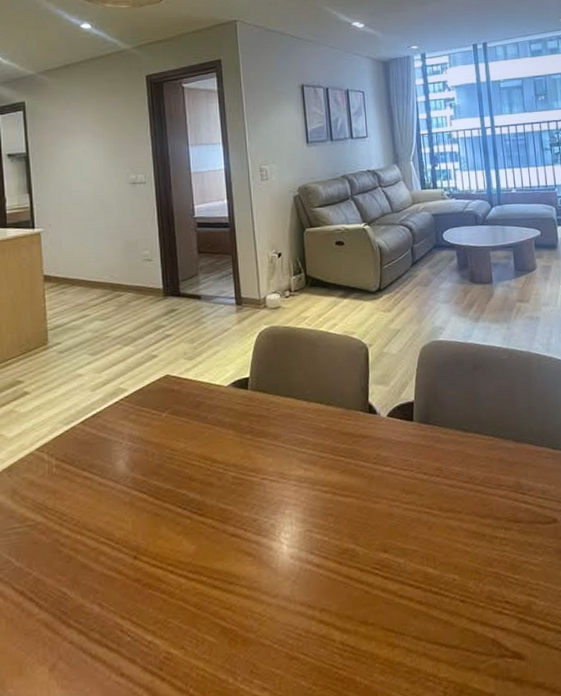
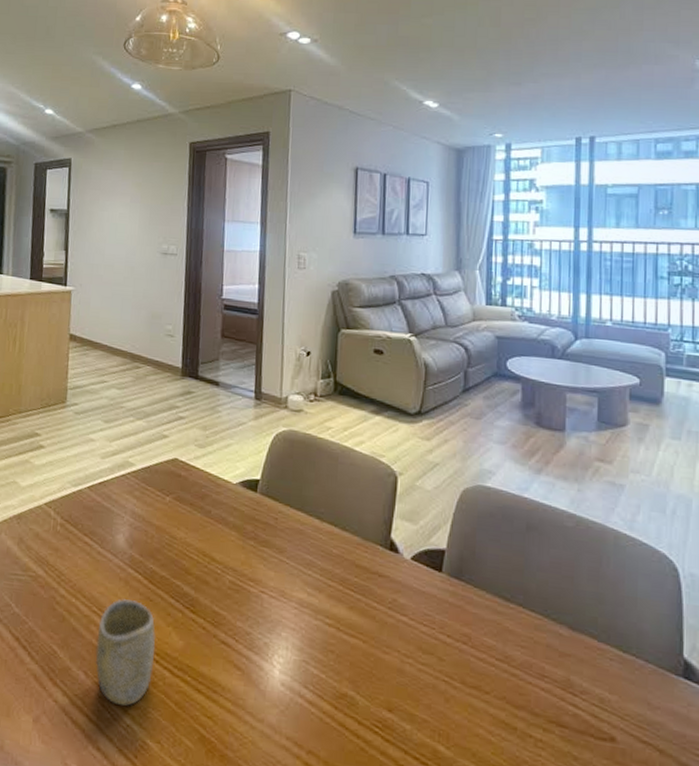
cup: none [107,520,169,626] -> present [95,599,156,706]

